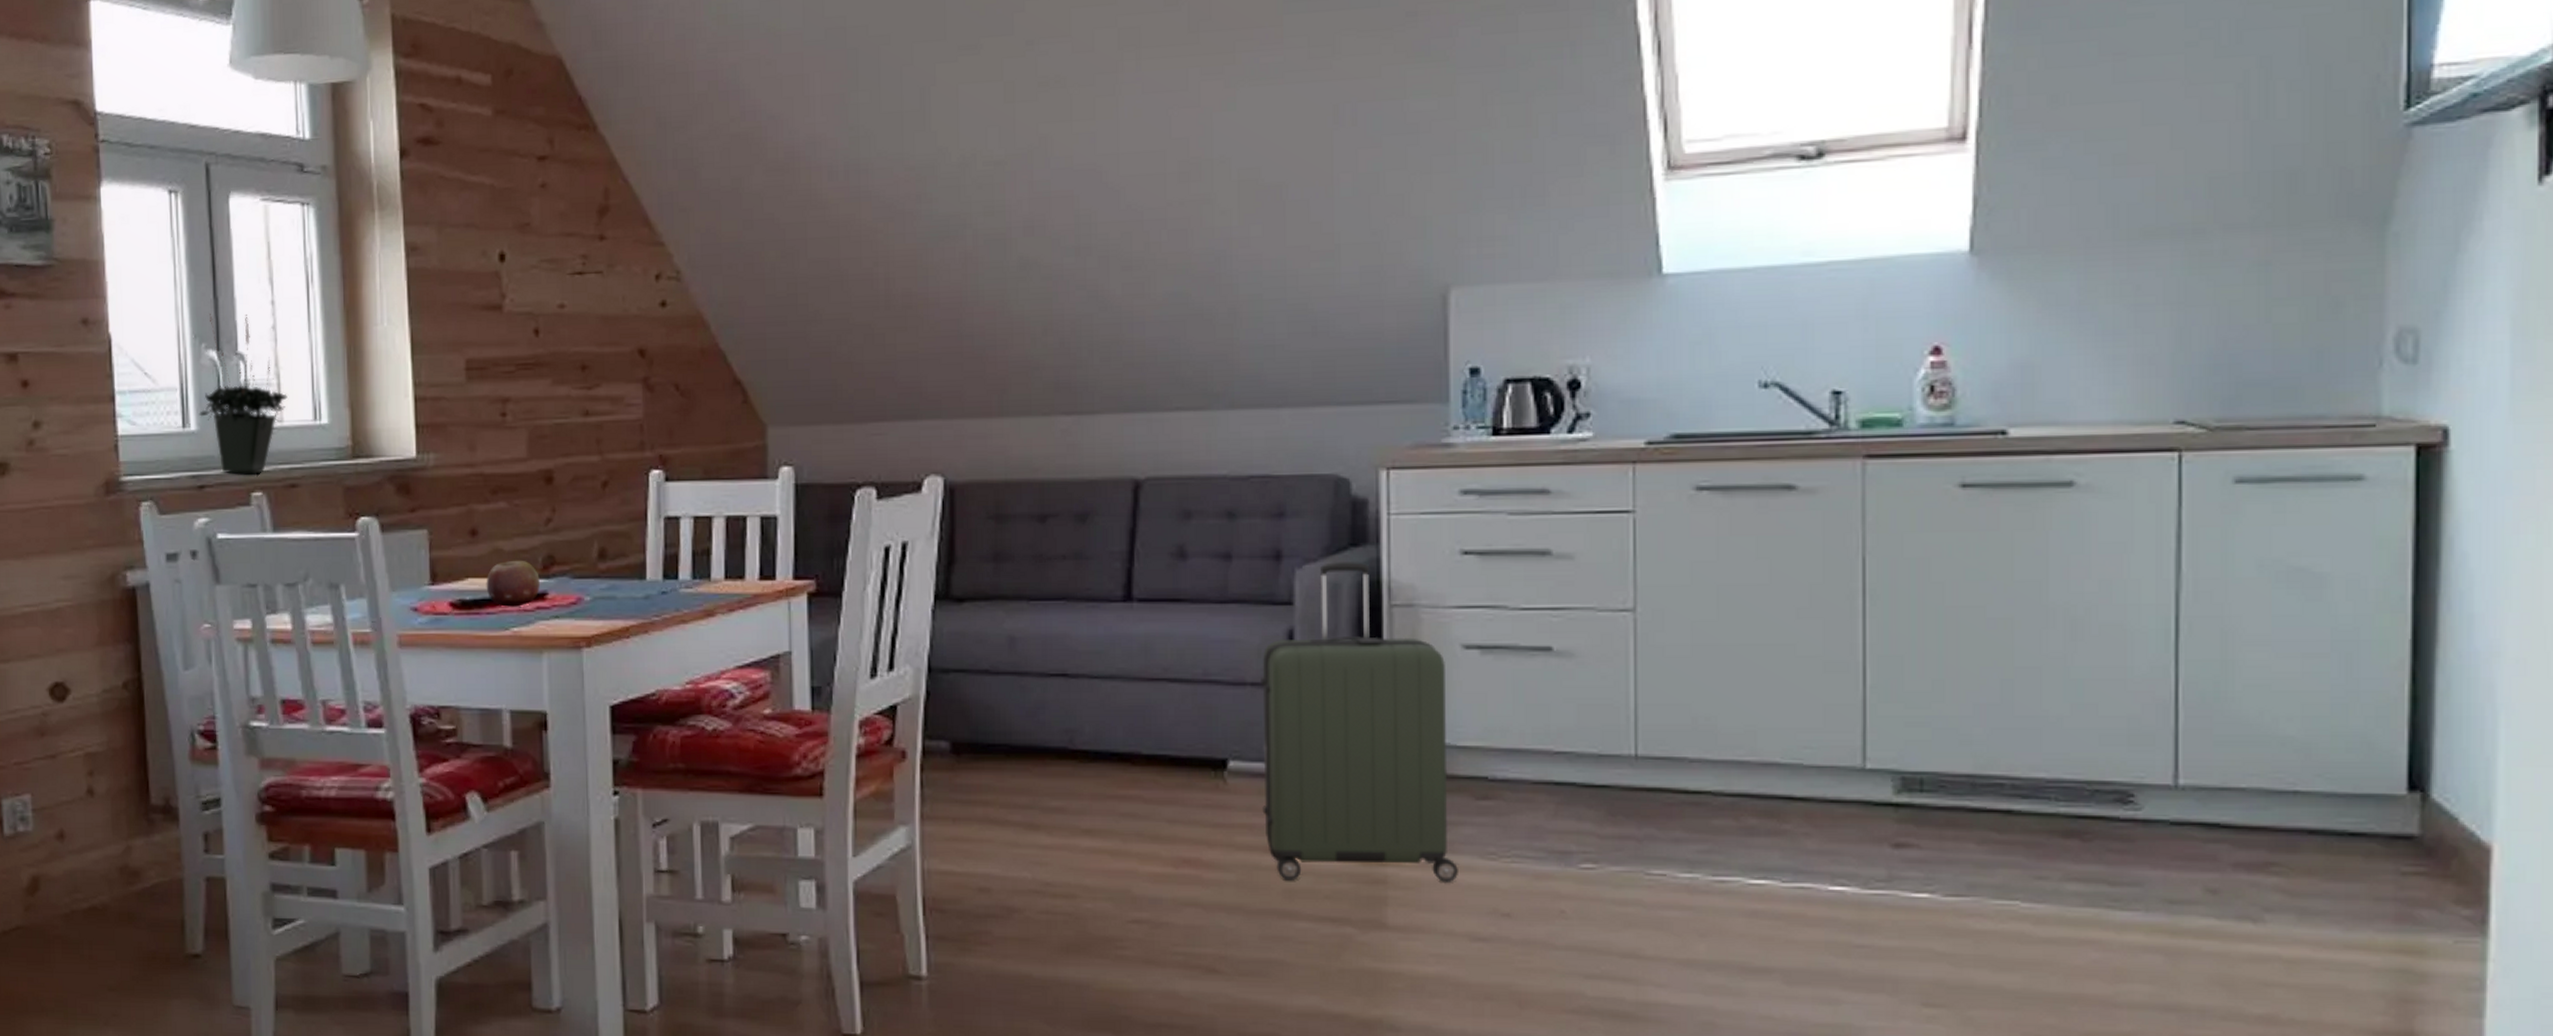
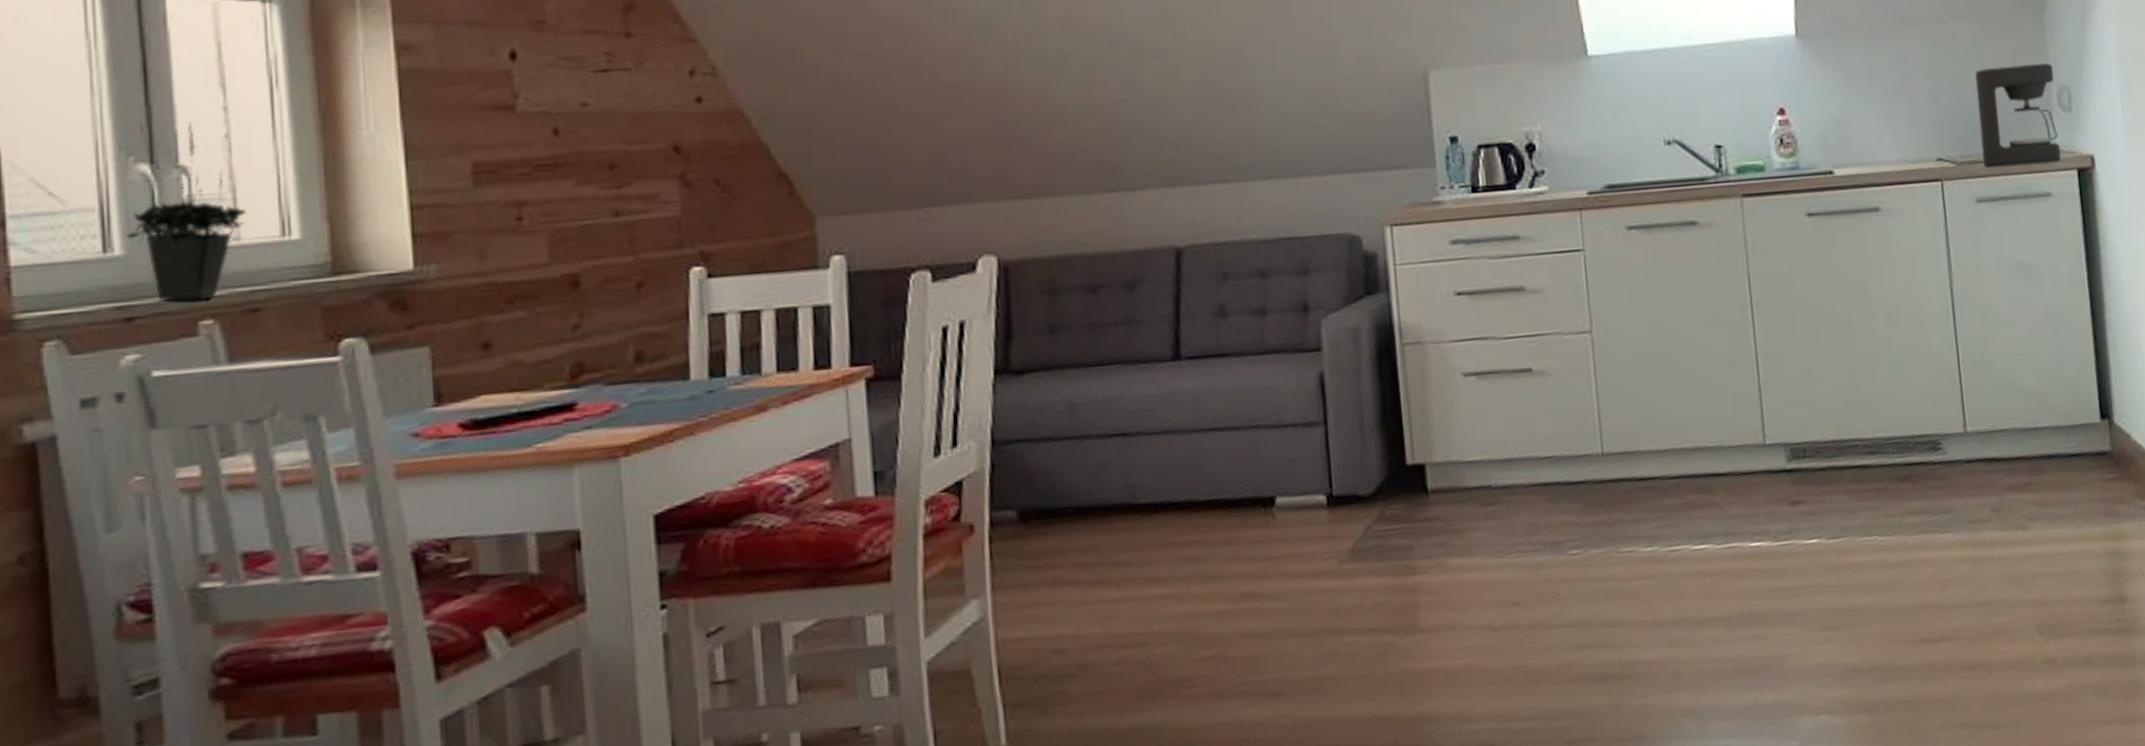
fruit: present [486,560,540,607] -> none [503,370,568,423]
suitcase: present [1261,562,1458,884] -> none [1298,308,1475,601]
coffee maker: none [2252,293,2393,438] -> present [1975,62,2061,169]

